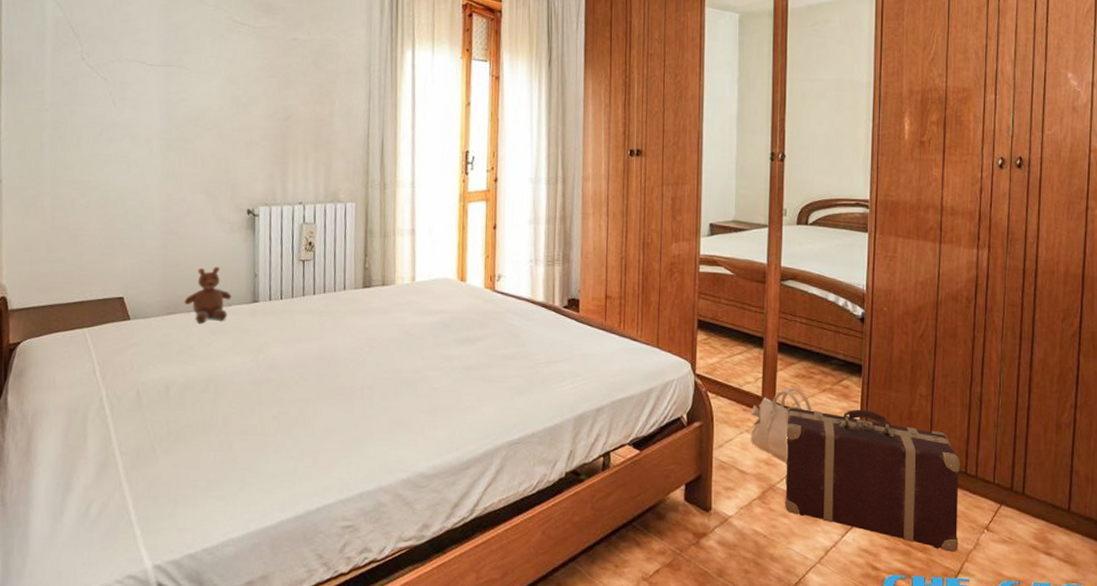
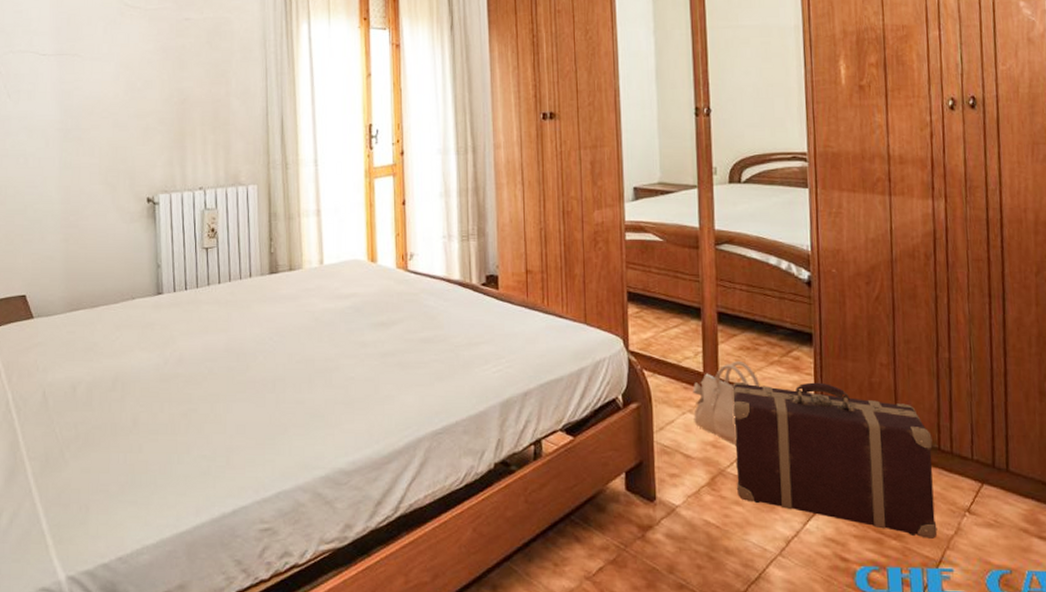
teddy bear: present [184,266,232,324] -> none [87,259,135,319]

